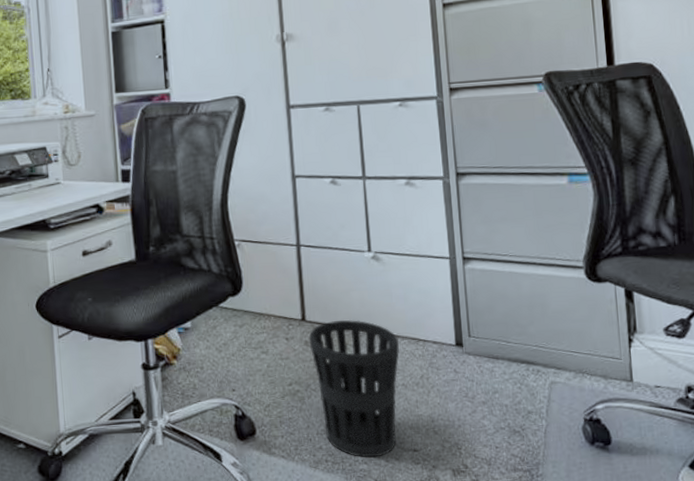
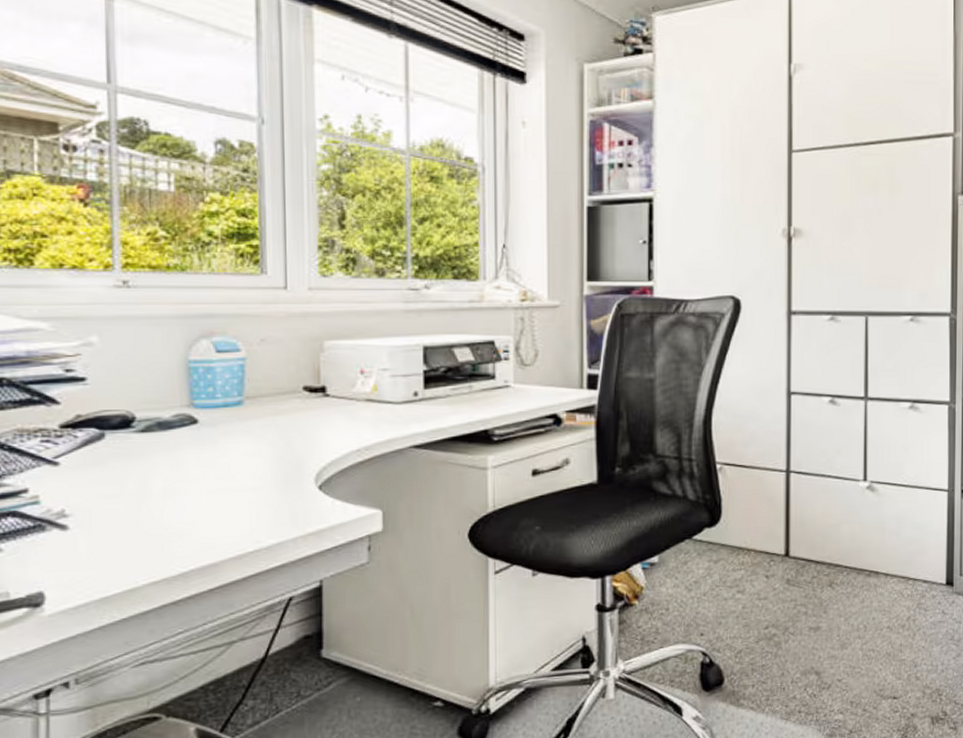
wastebasket: present [309,319,399,458] -> none [791,555,887,708]

